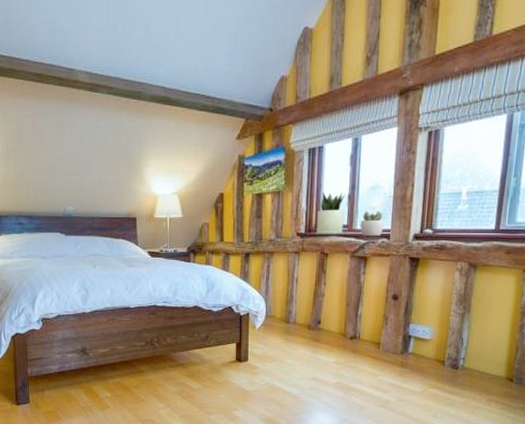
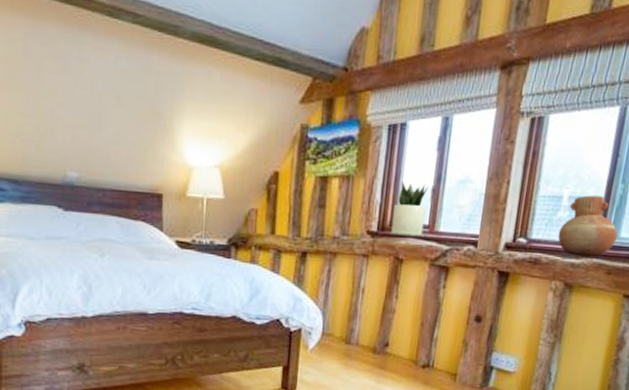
succulent plant: present [360,211,384,236] -> none [443,210,472,242]
vase: none [460,189,514,240] -> present [558,195,618,257]

